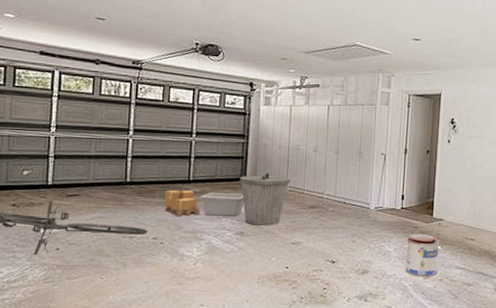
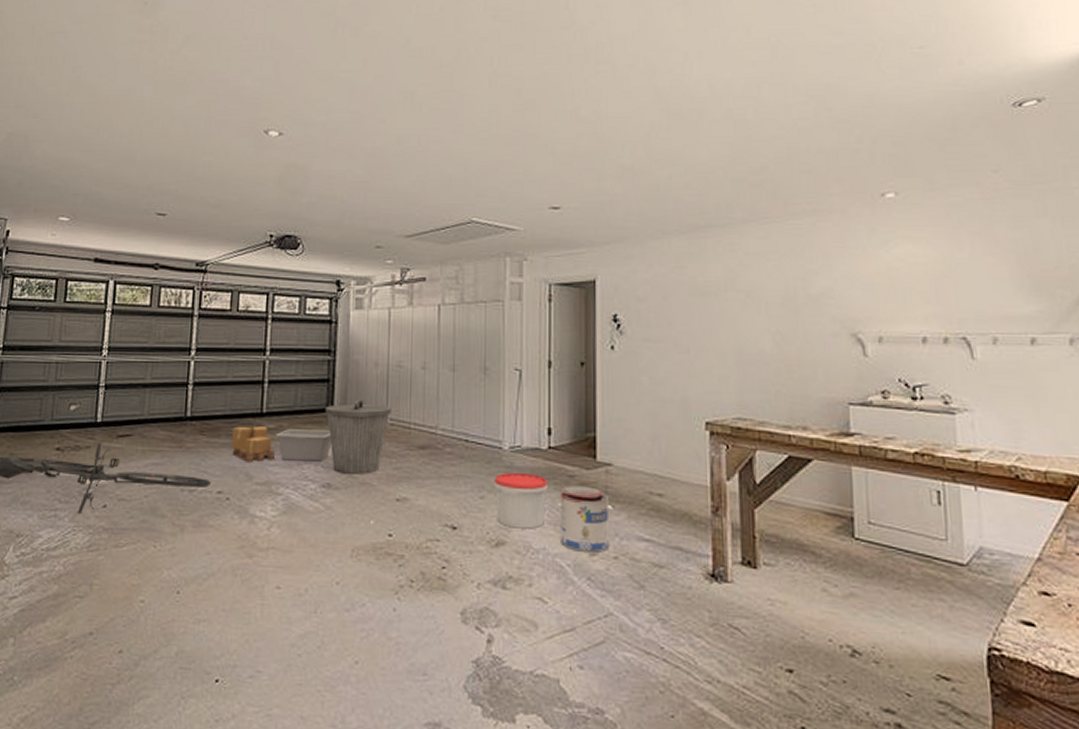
bucket: none [362,224,400,262] -> present [494,472,549,529]

